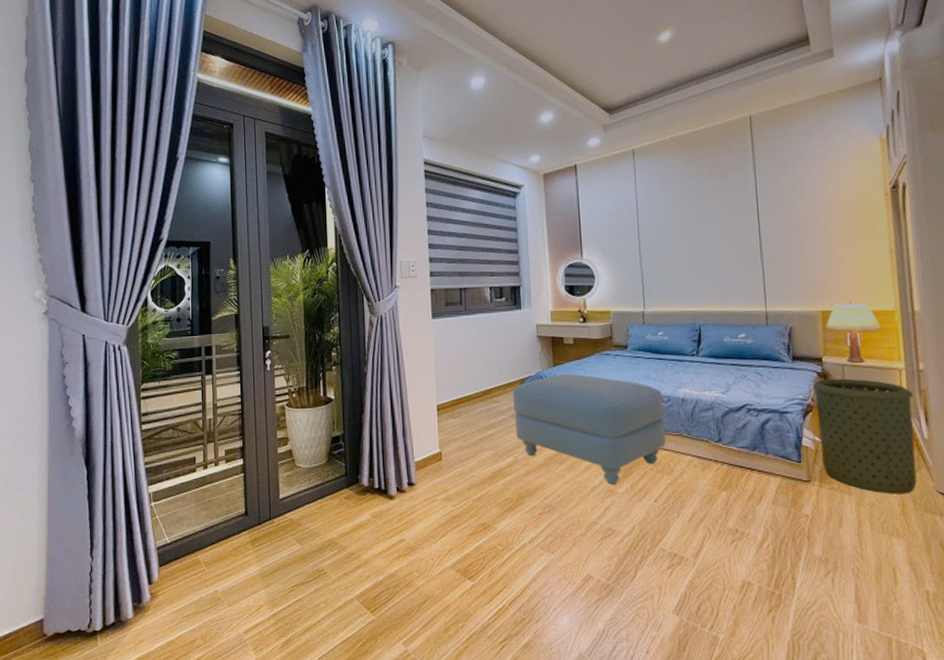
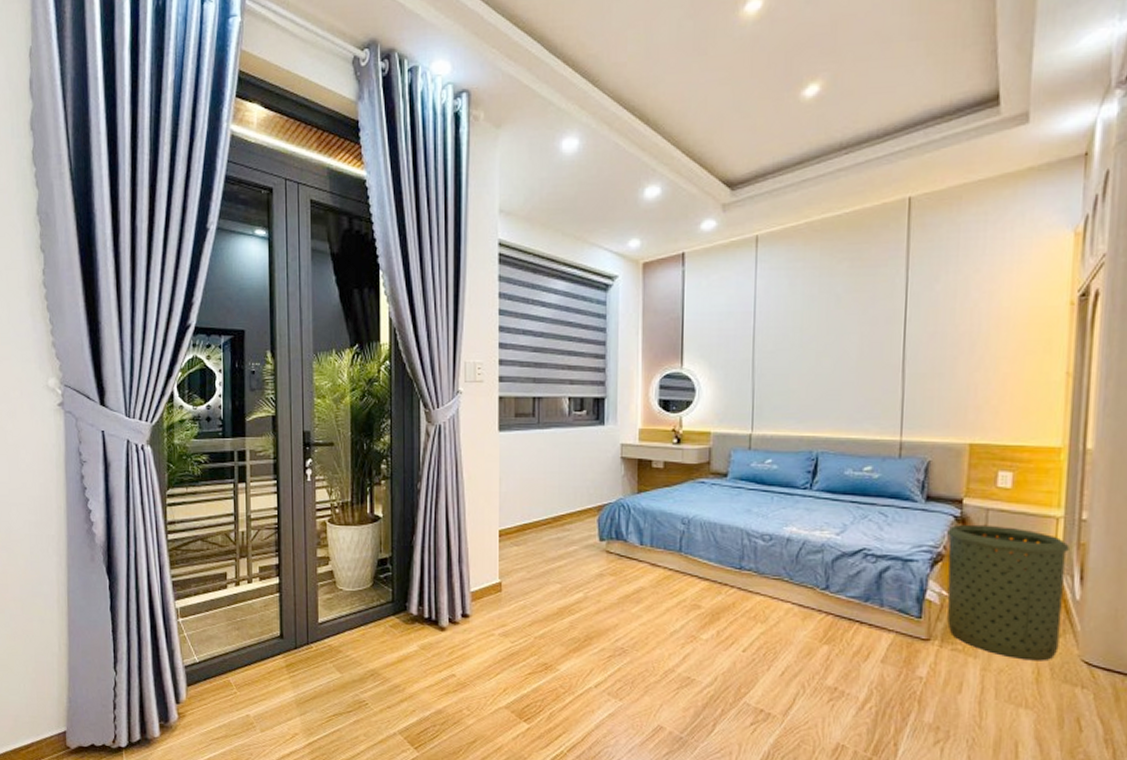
ottoman: present [513,373,667,484] -> none [587,502,764,630]
table lamp: present [826,303,882,363] -> none [972,435,1042,508]

